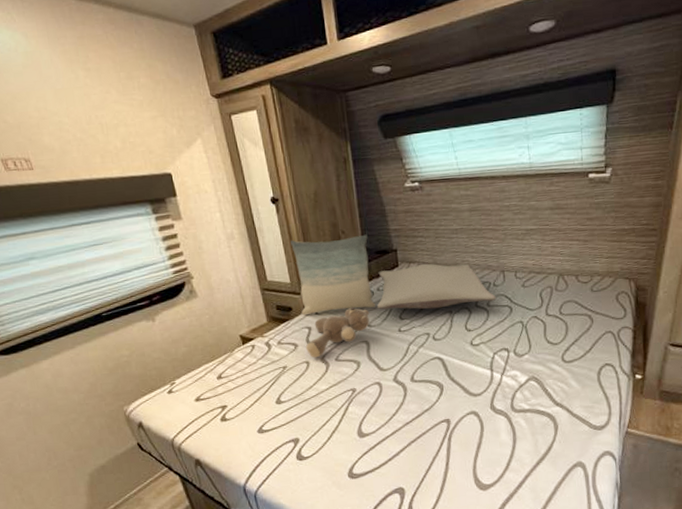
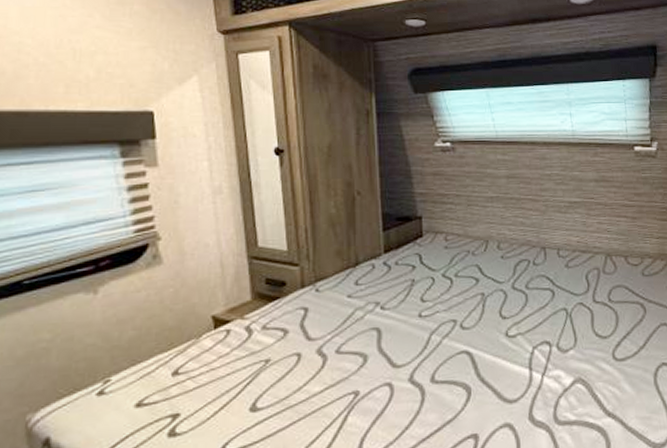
pillow: present [291,234,376,315] -> none [293,197,393,292]
stuffed bear: present [306,307,370,358] -> none [299,283,384,349]
pillow: present [377,264,496,310] -> none [394,236,536,290]

